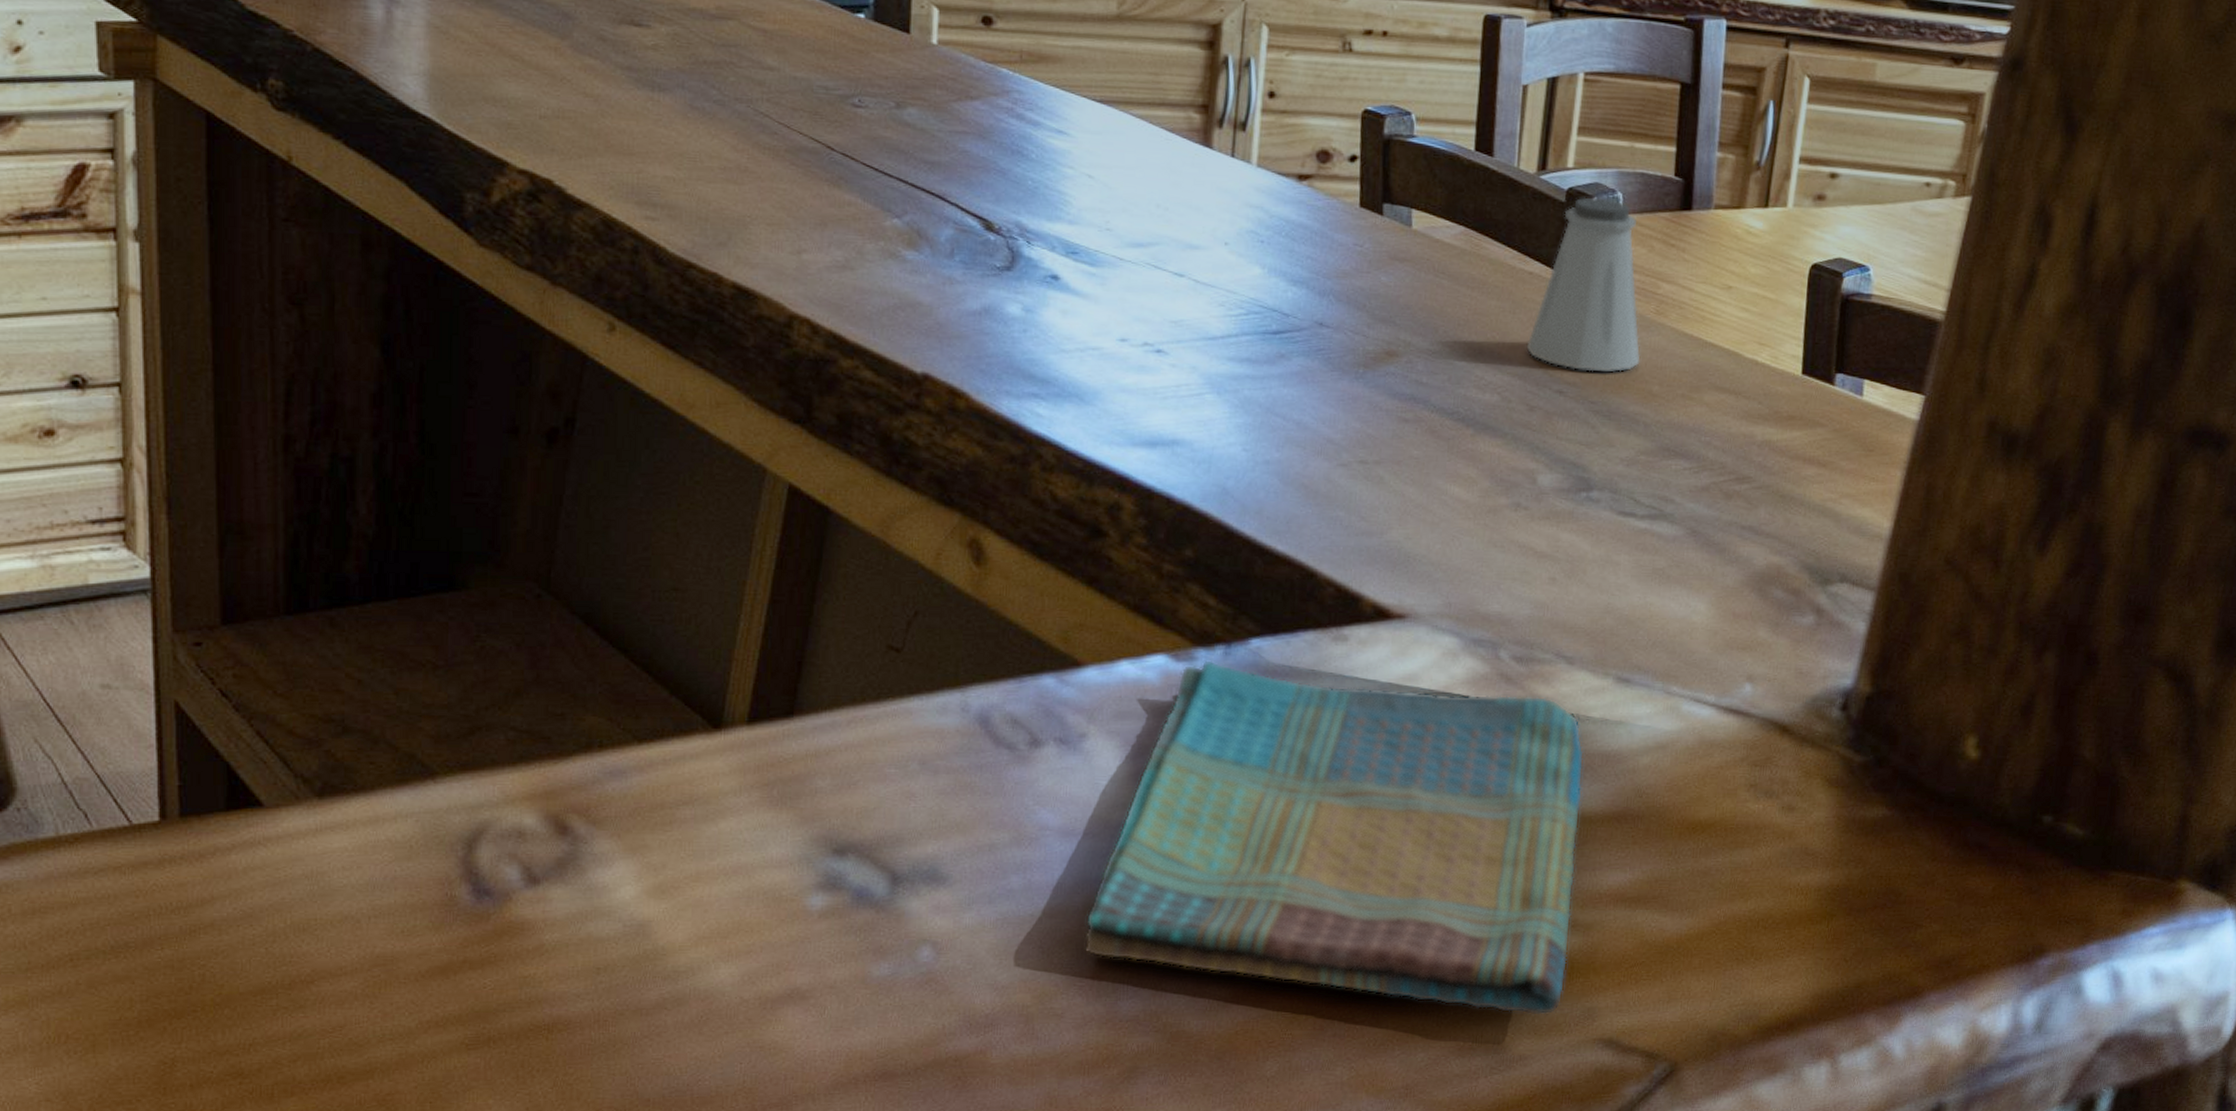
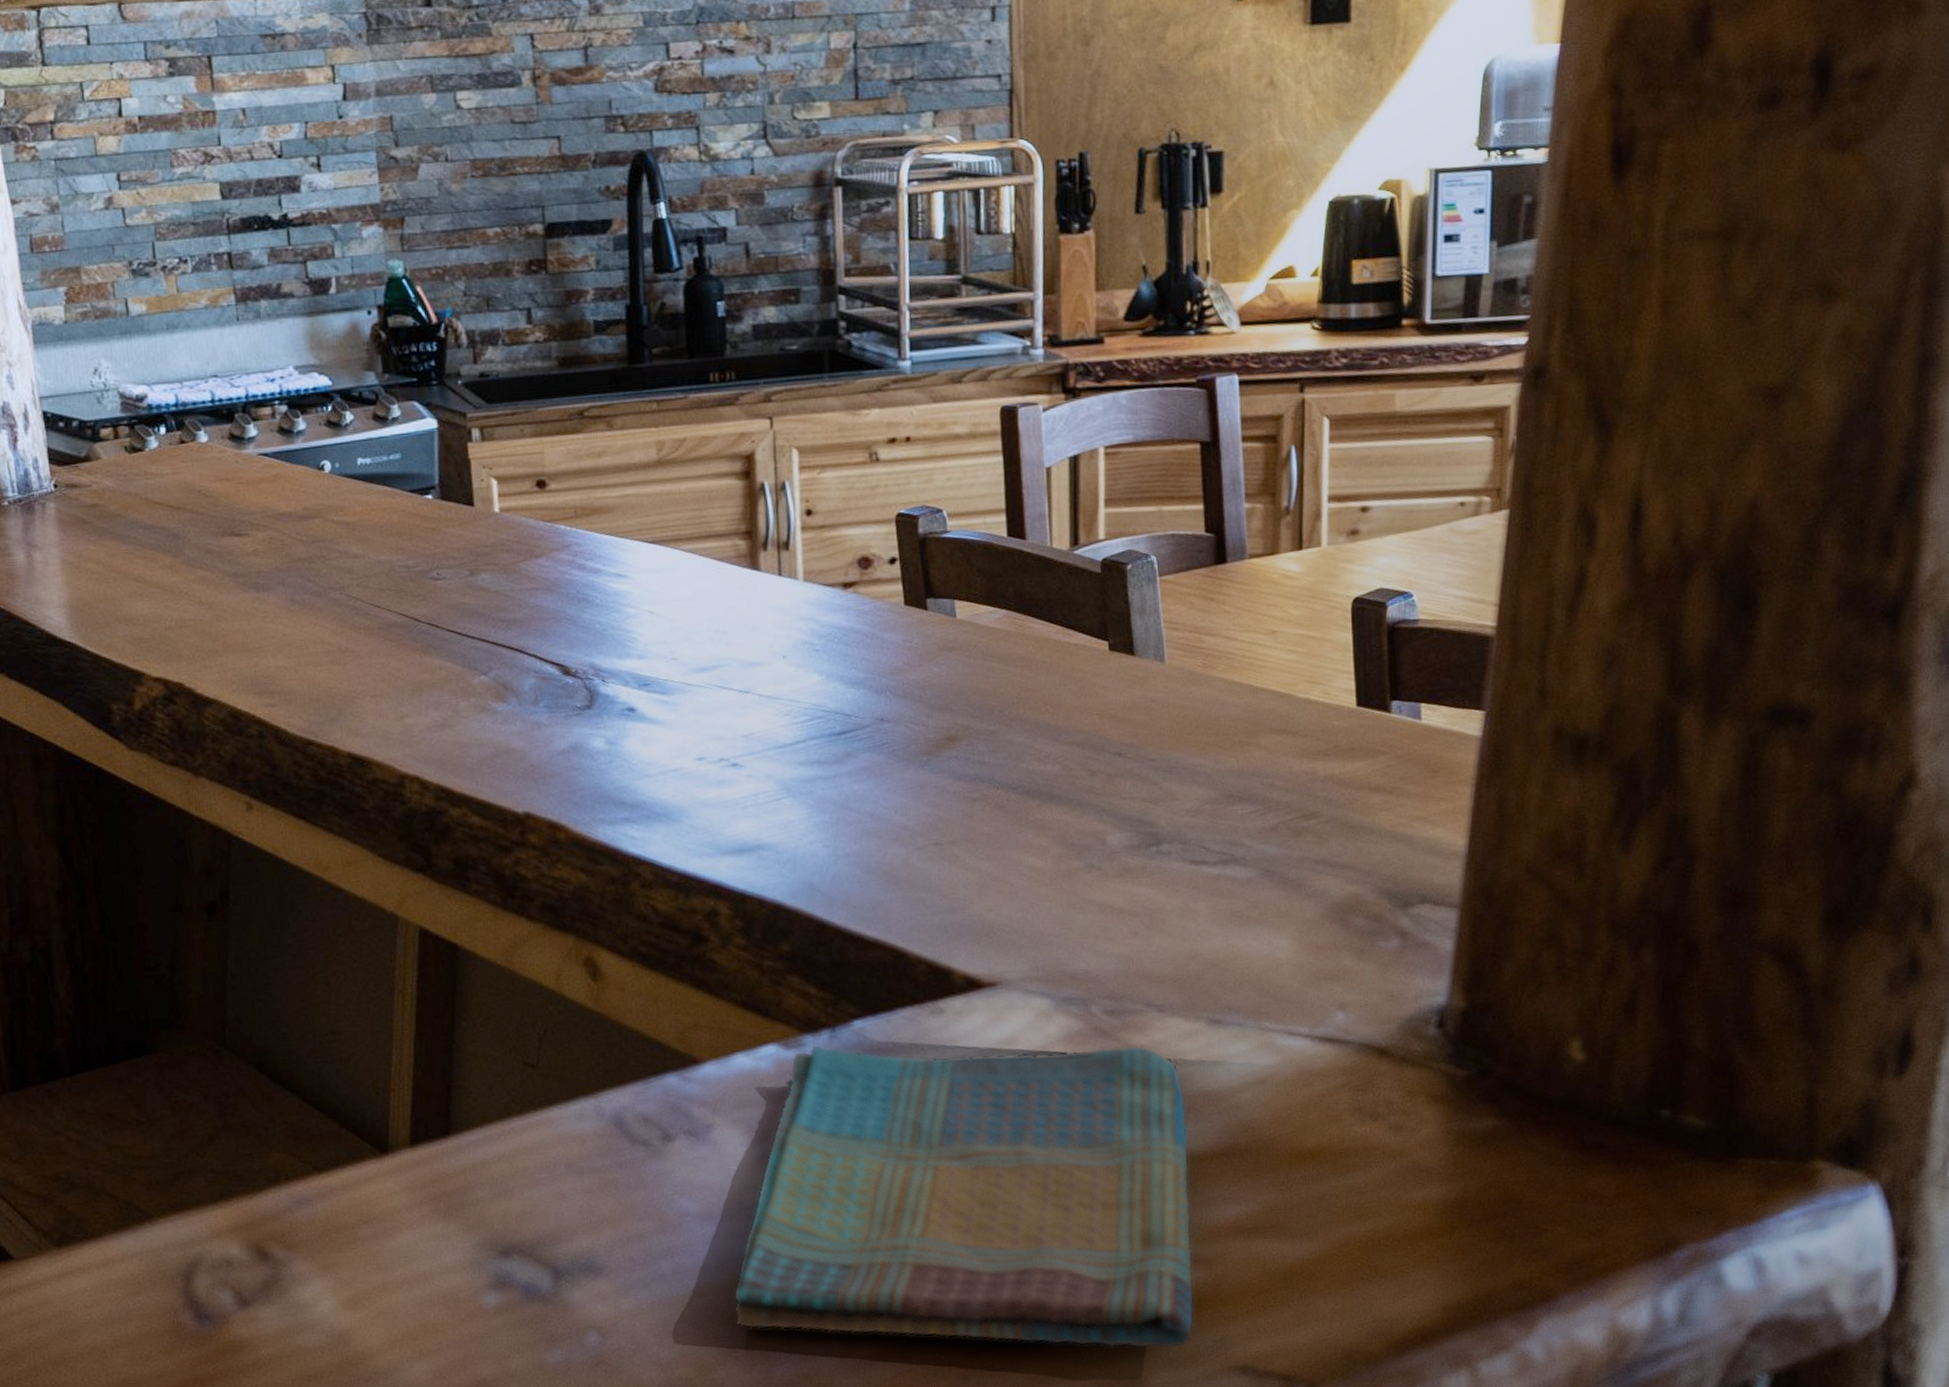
saltshaker: present [1526,197,1641,372] -> none [1080,563,1194,732]

